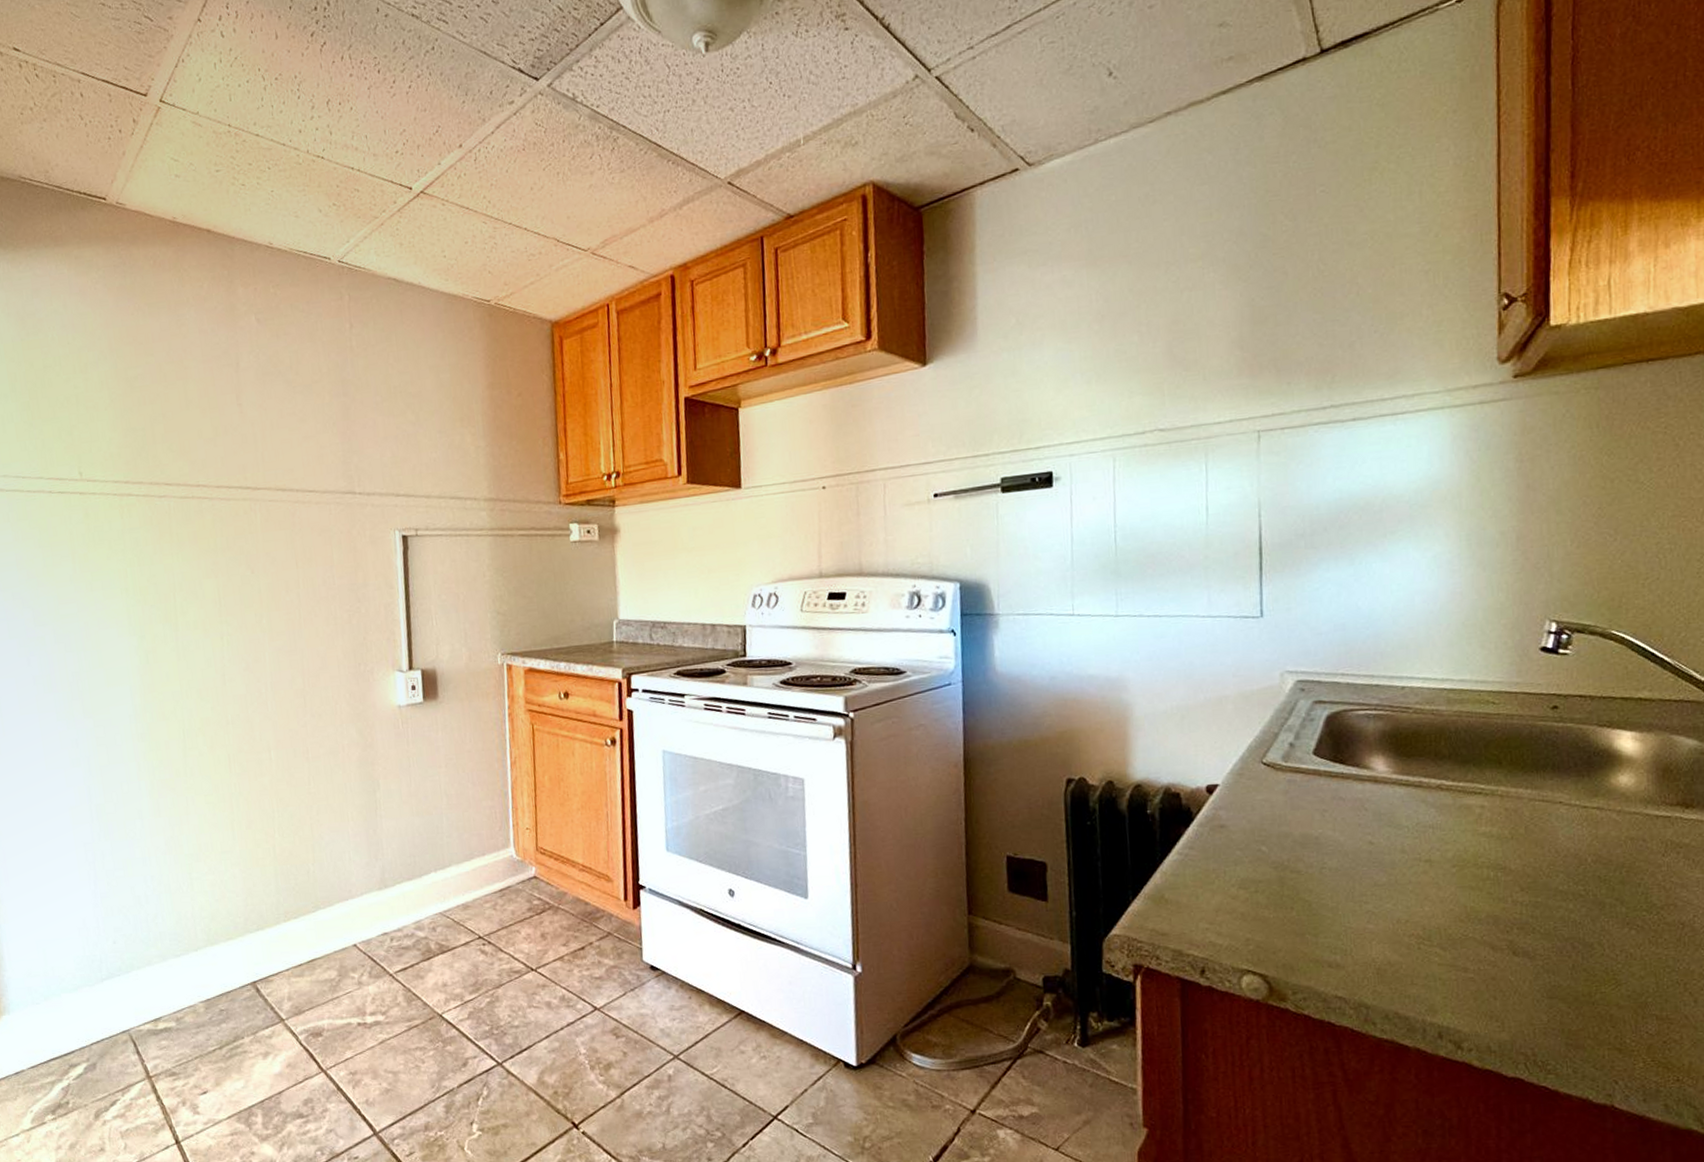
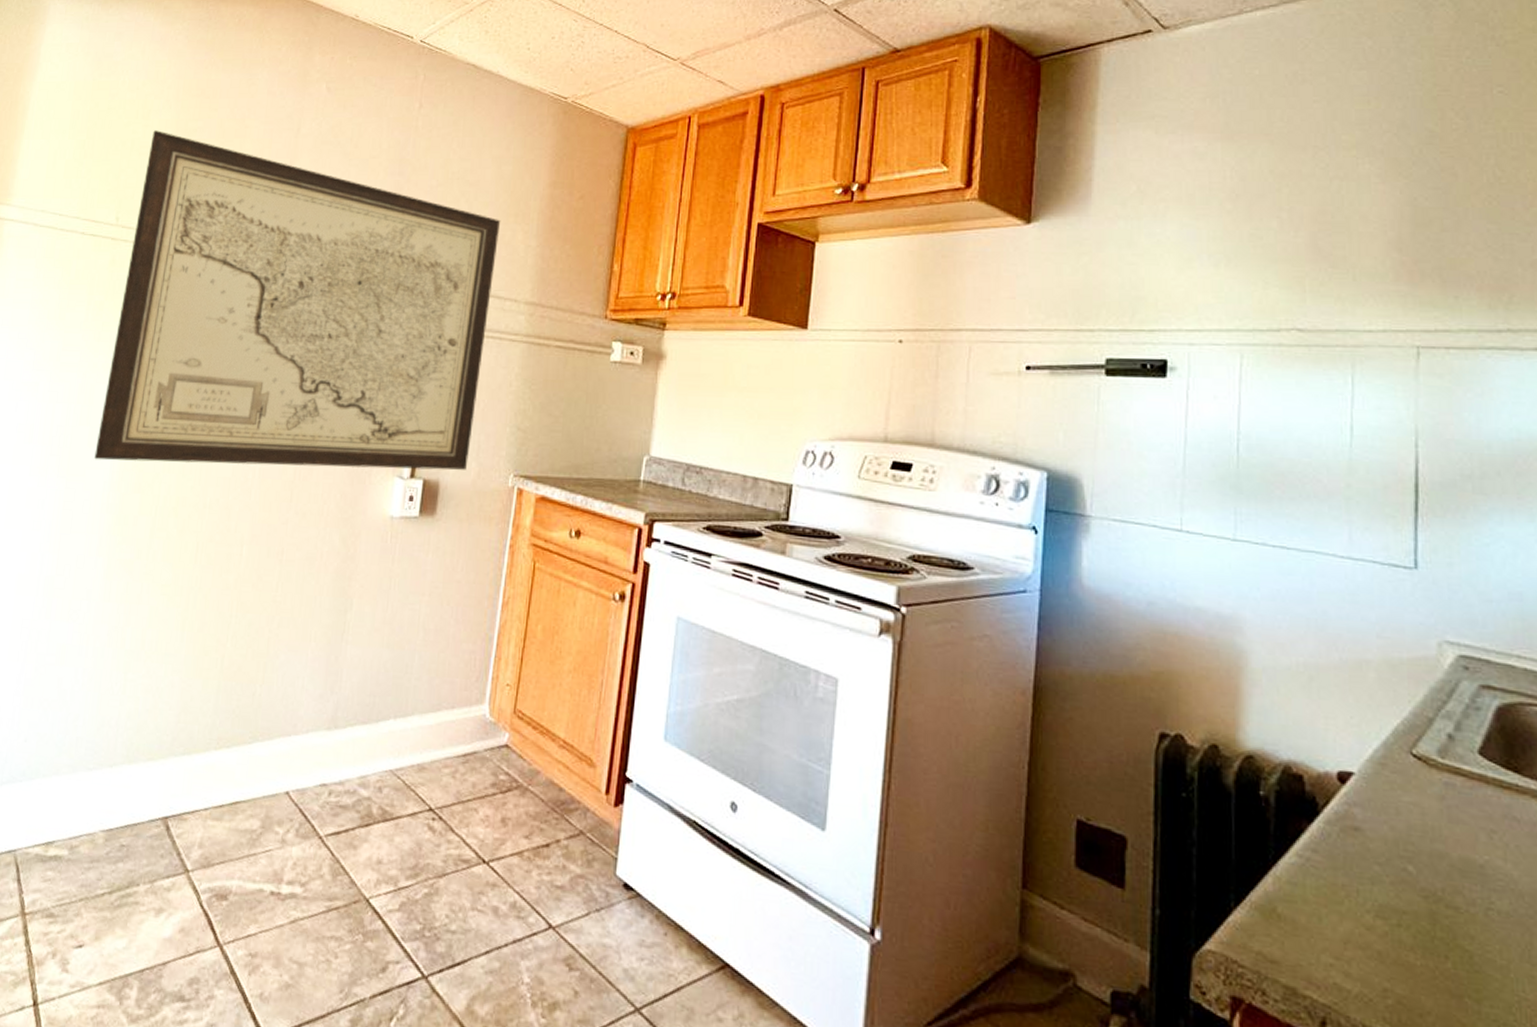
wall art: none [94,382,459,698] -> present [94,130,501,471]

